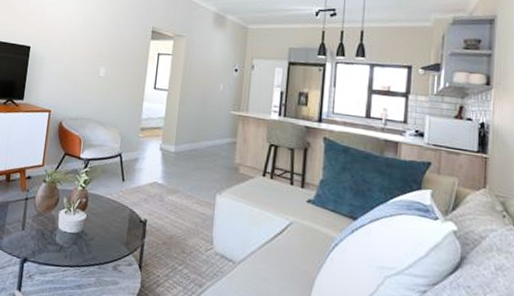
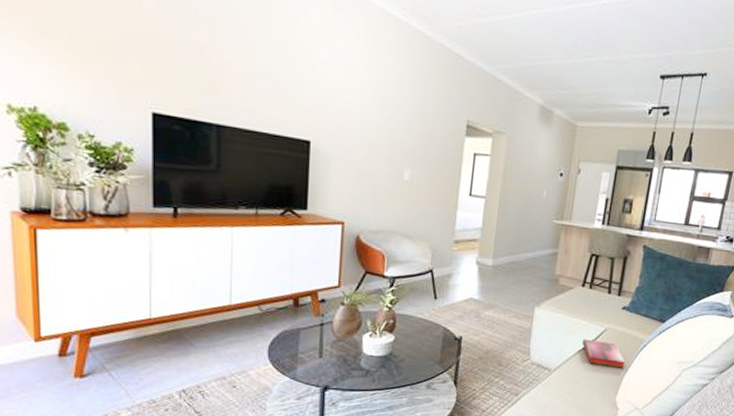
hardback book: none [267,231,317,269] -> present [582,339,626,369]

